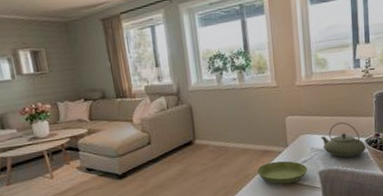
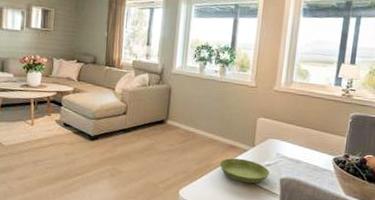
teapot: present [321,122,367,158] -> none [289,134,334,173]

